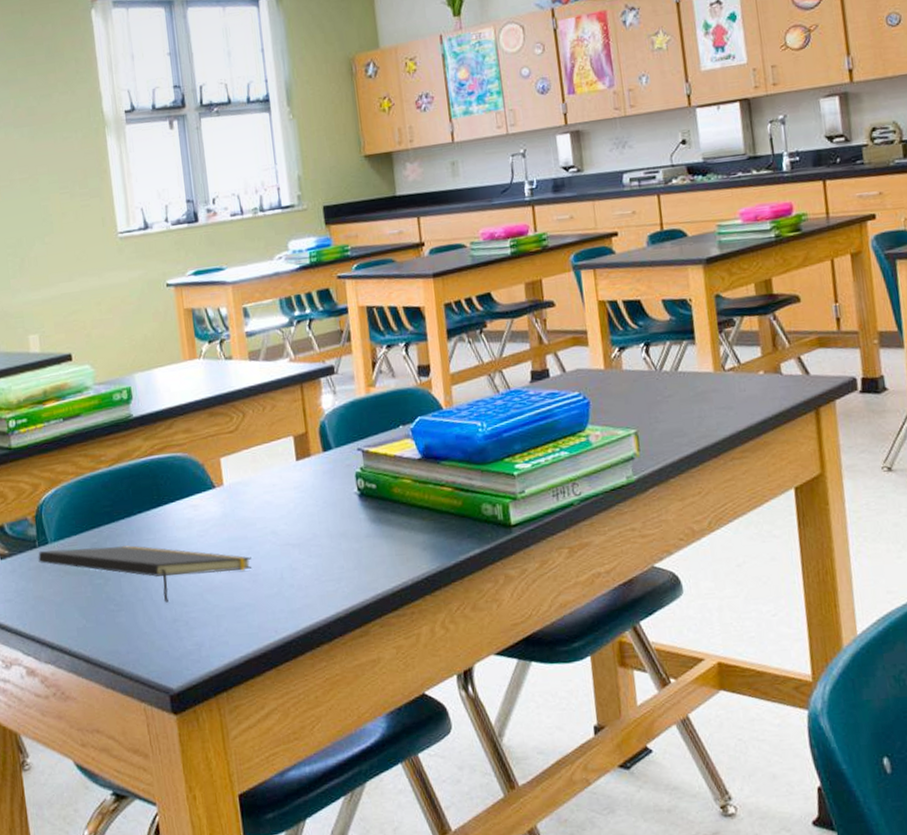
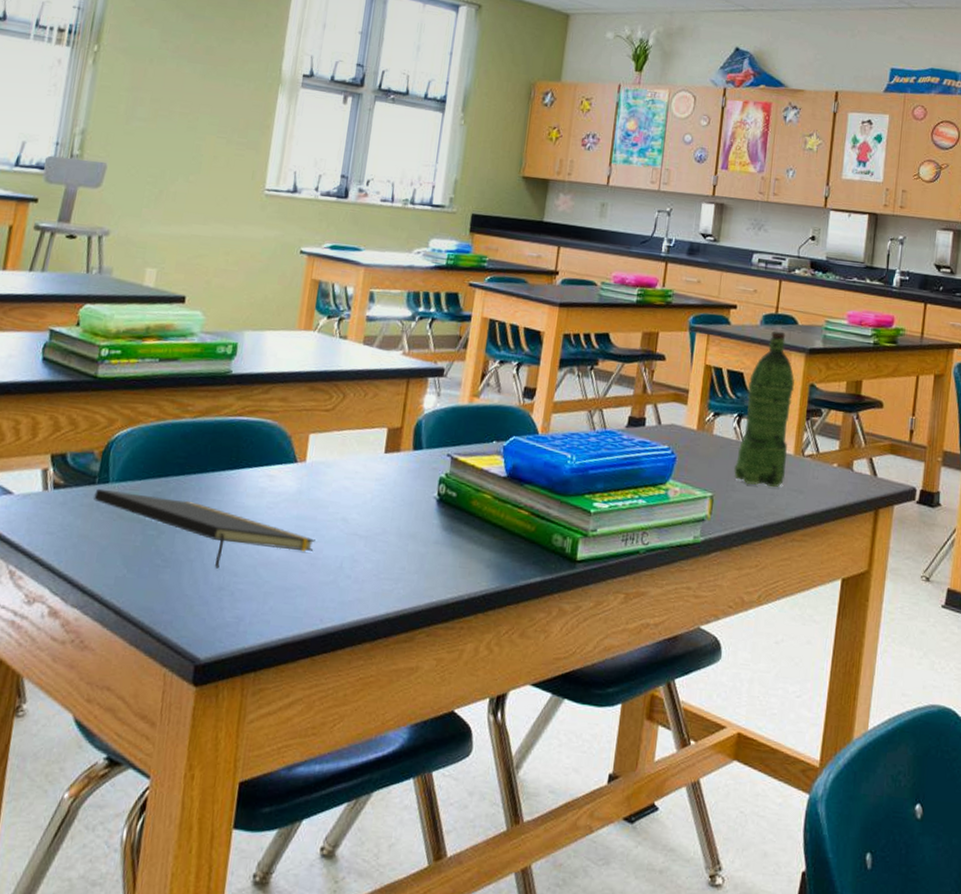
plastic bottle: none [648,247,710,413] -> present [733,330,794,488]

